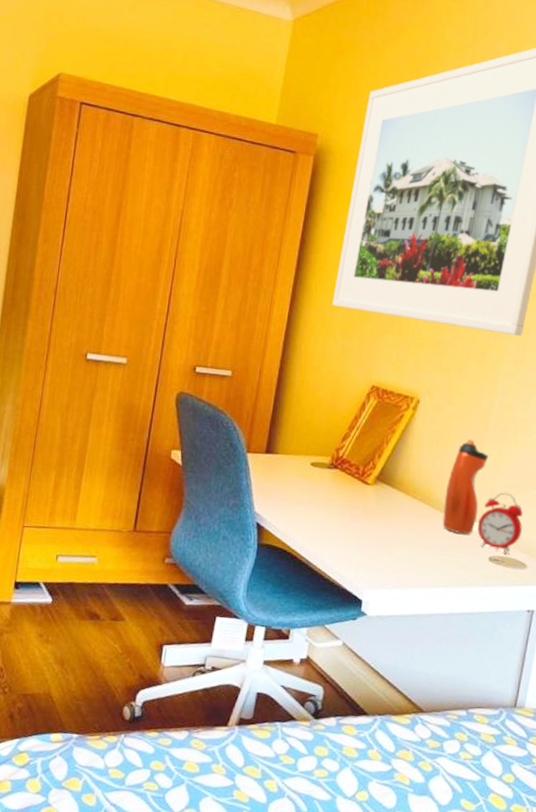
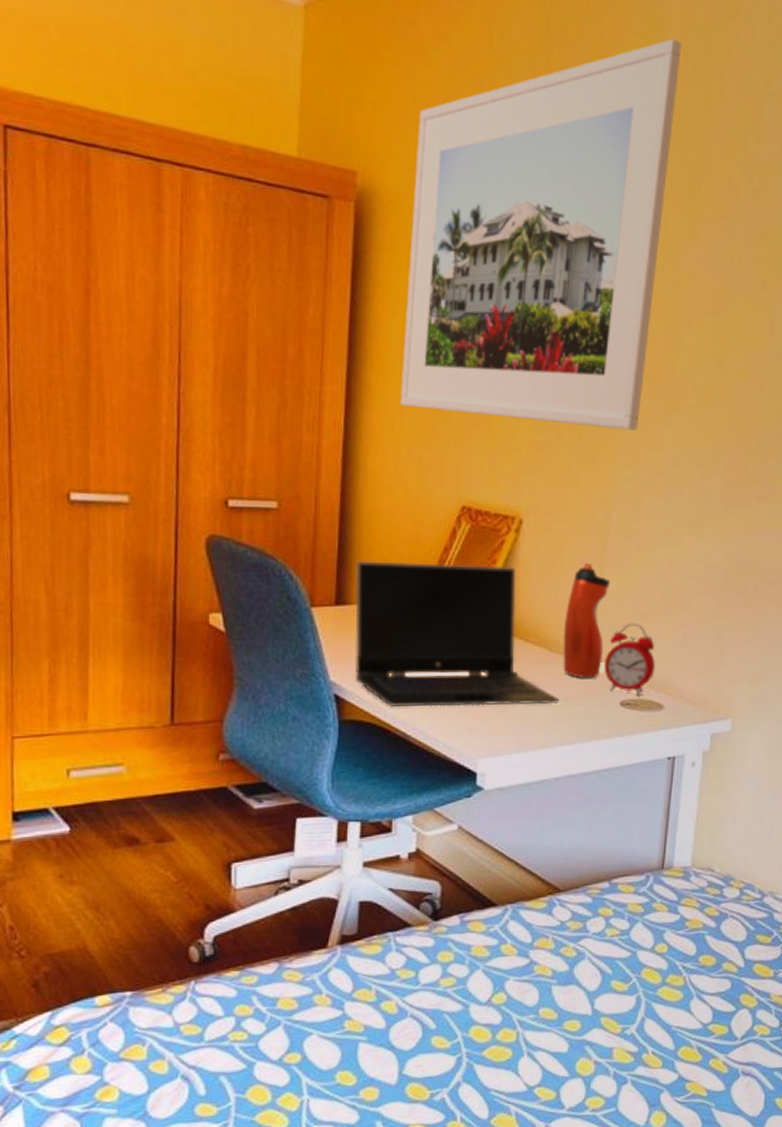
laptop computer: none [273,421,437,552] -> present [354,561,559,707]

